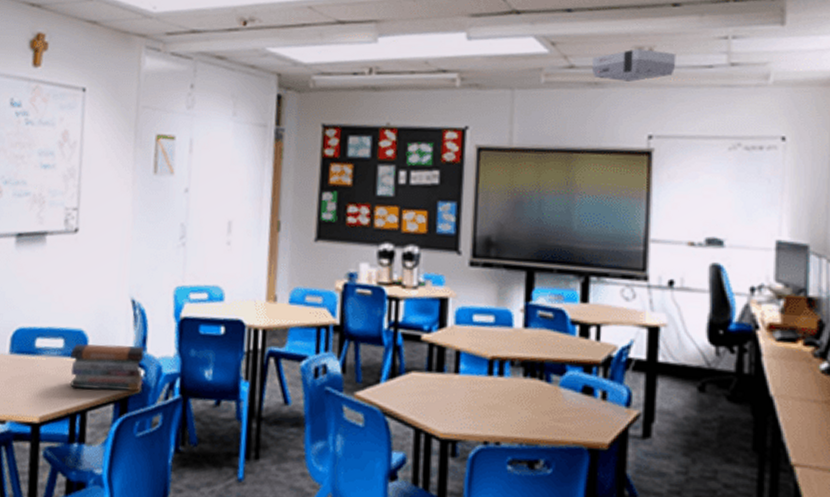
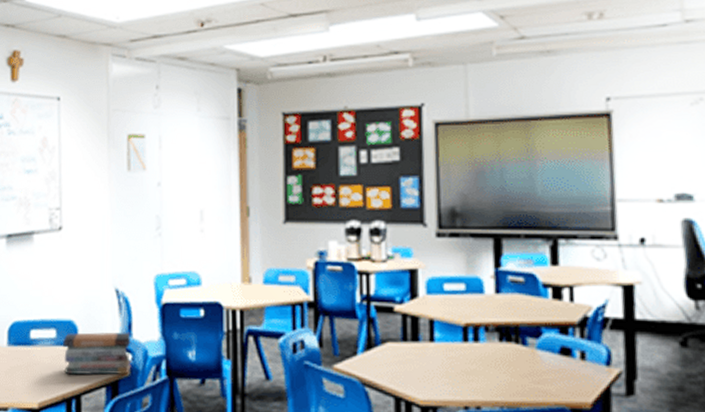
projector: present [592,49,676,82] -> none [543,14,629,47]

